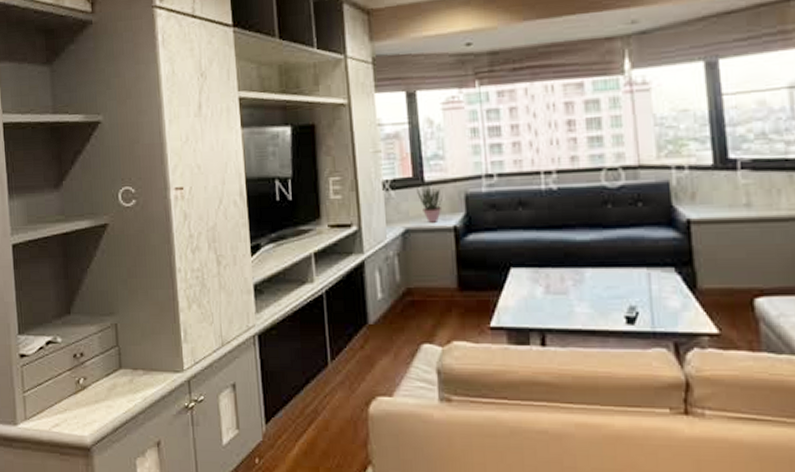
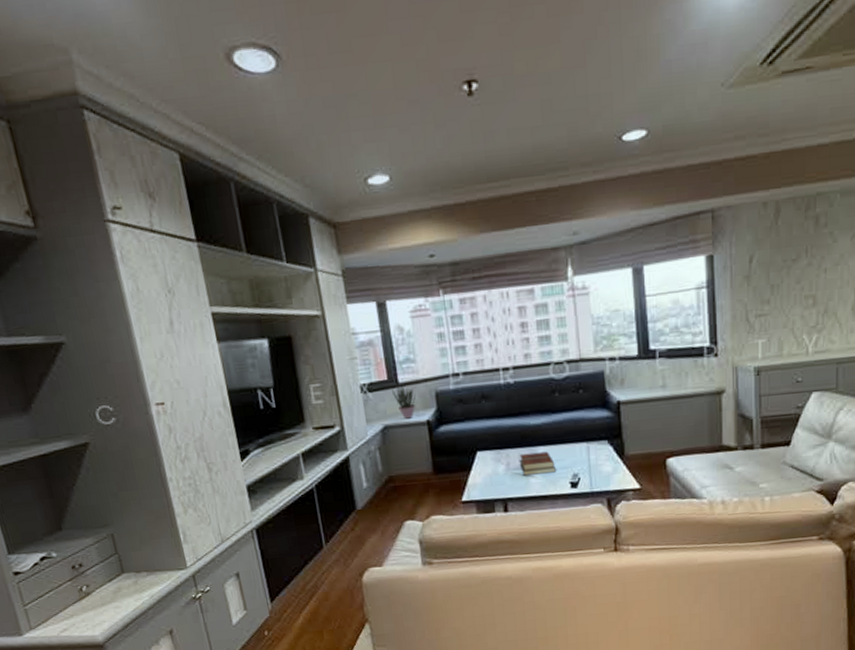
books: none [561,275,609,304] -> present [518,451,557,477]

